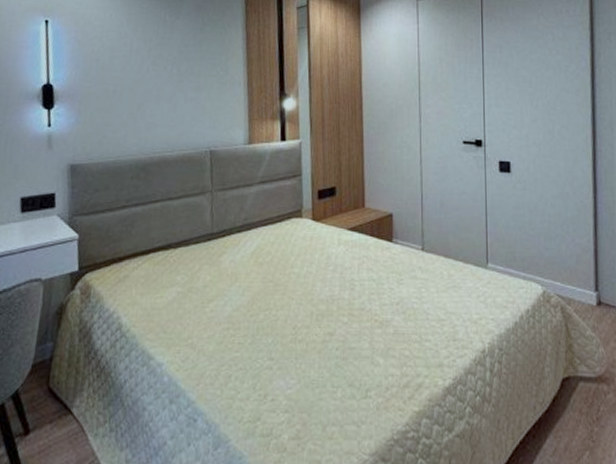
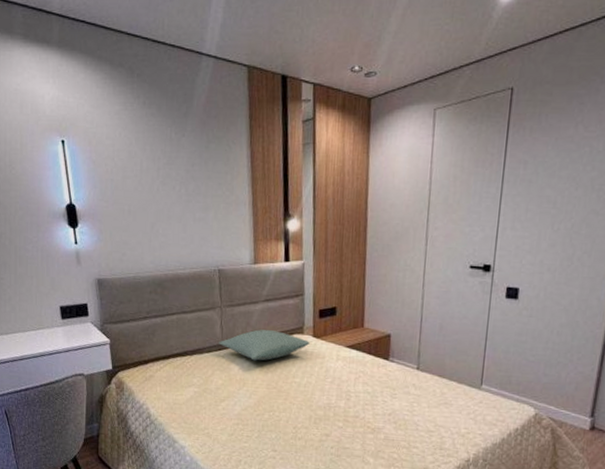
pillow: none [208,215,309,251] -> present [219,329,310,361]

